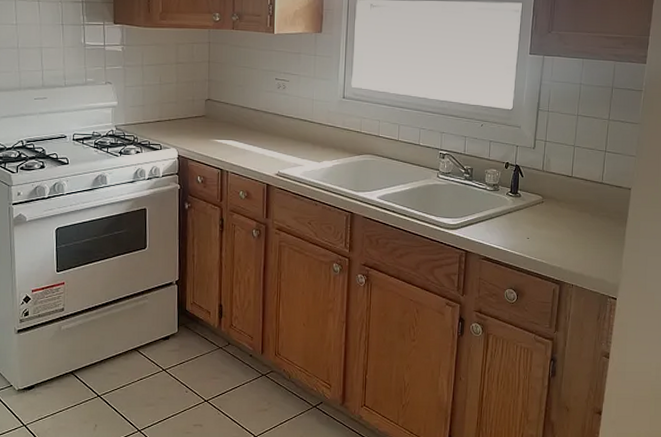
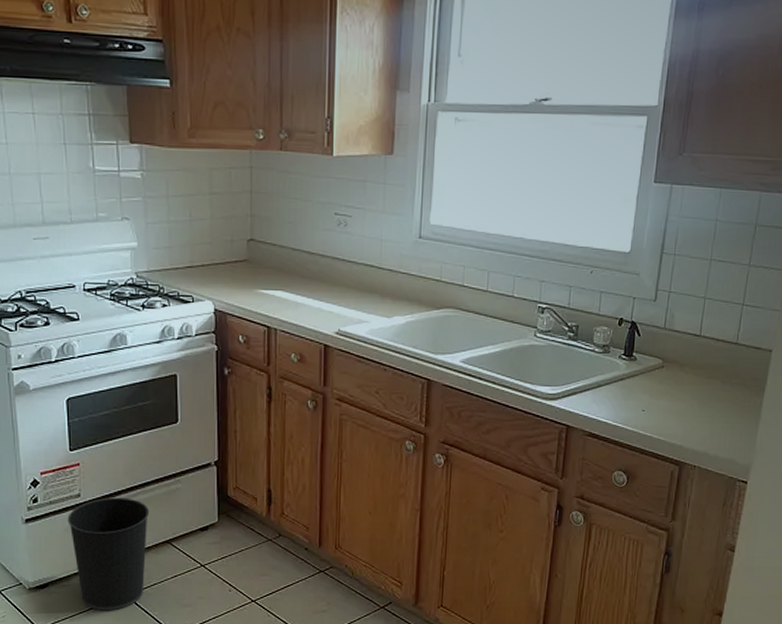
wastebasket: none [52,311,121,410] -> present [67,497,150,611]

